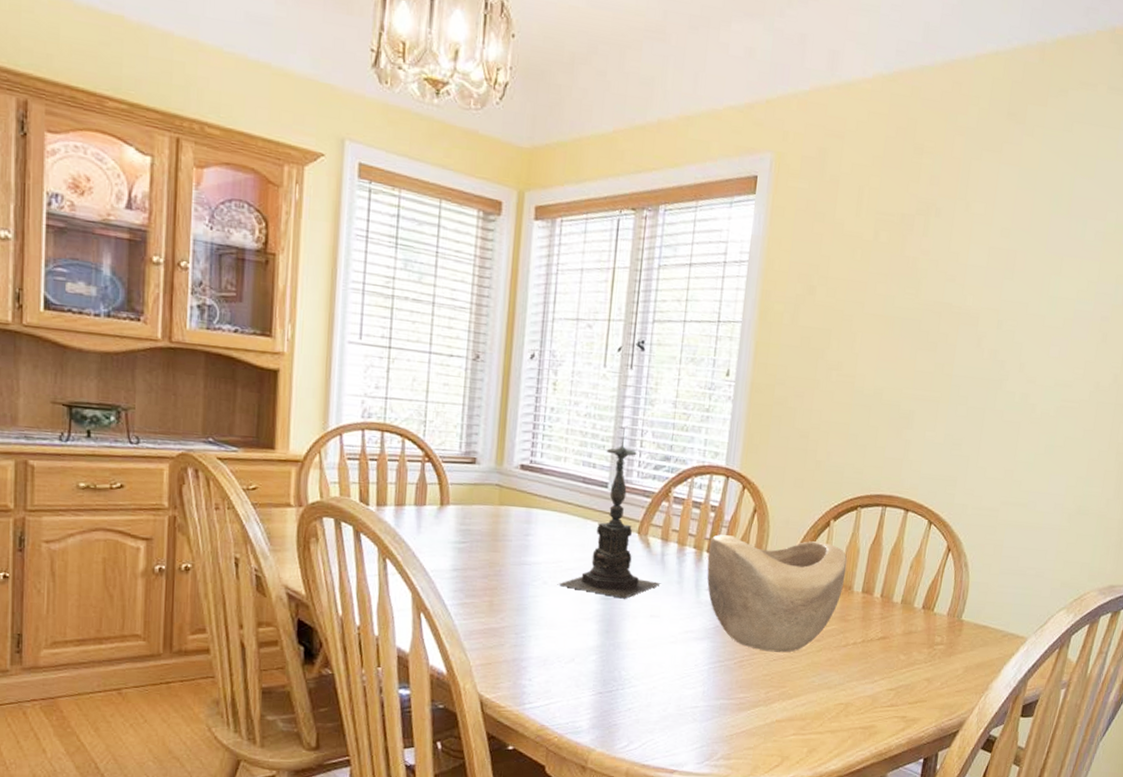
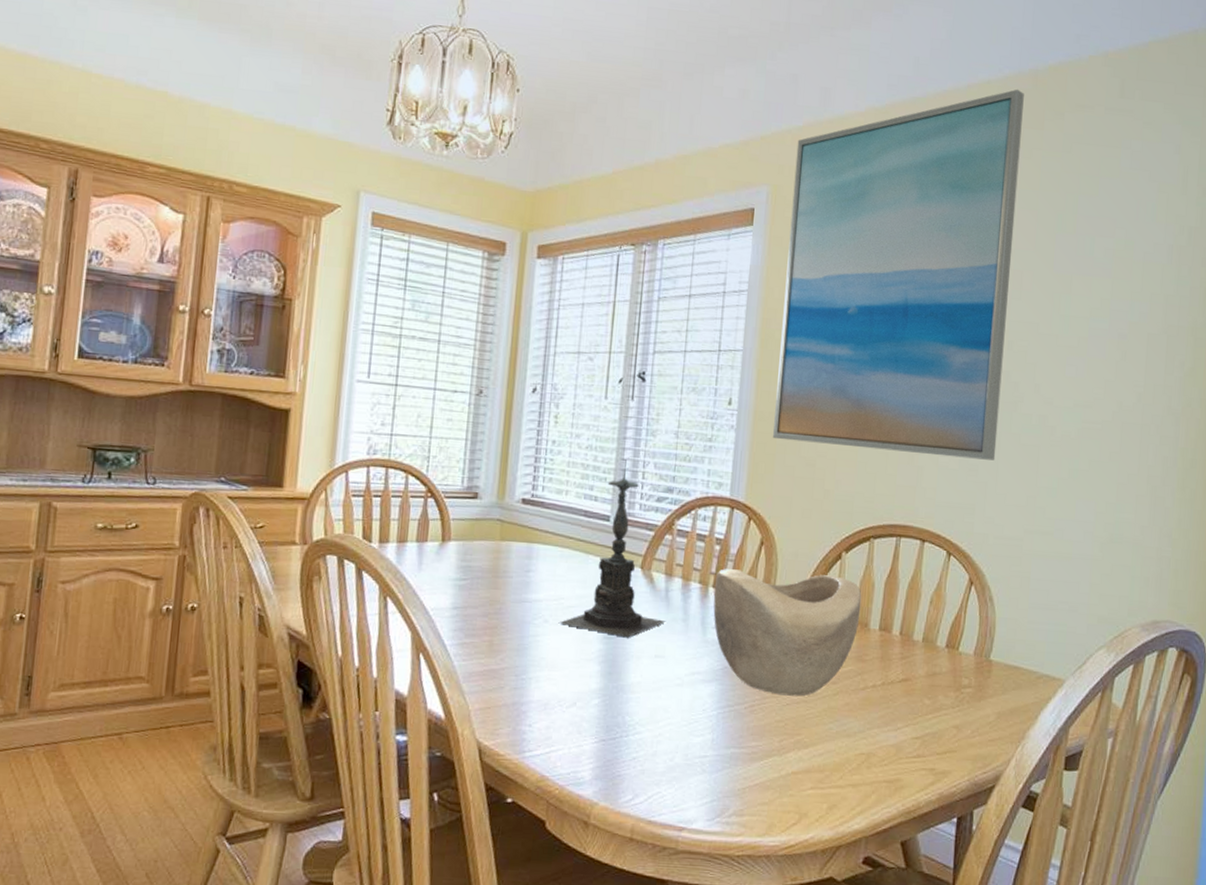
wall art: none [768,62,1031,436] -> present [772,89,1024,460]

